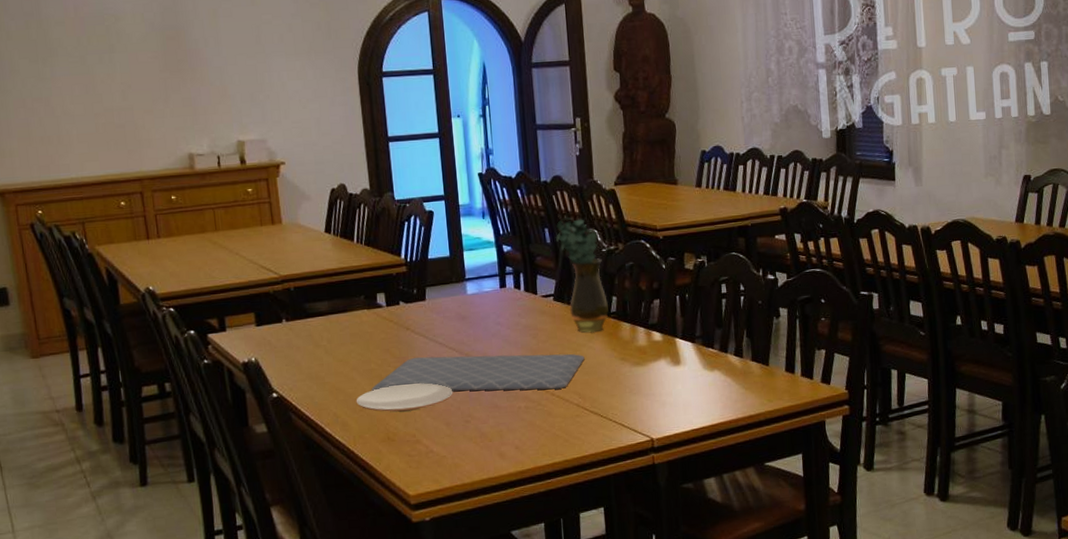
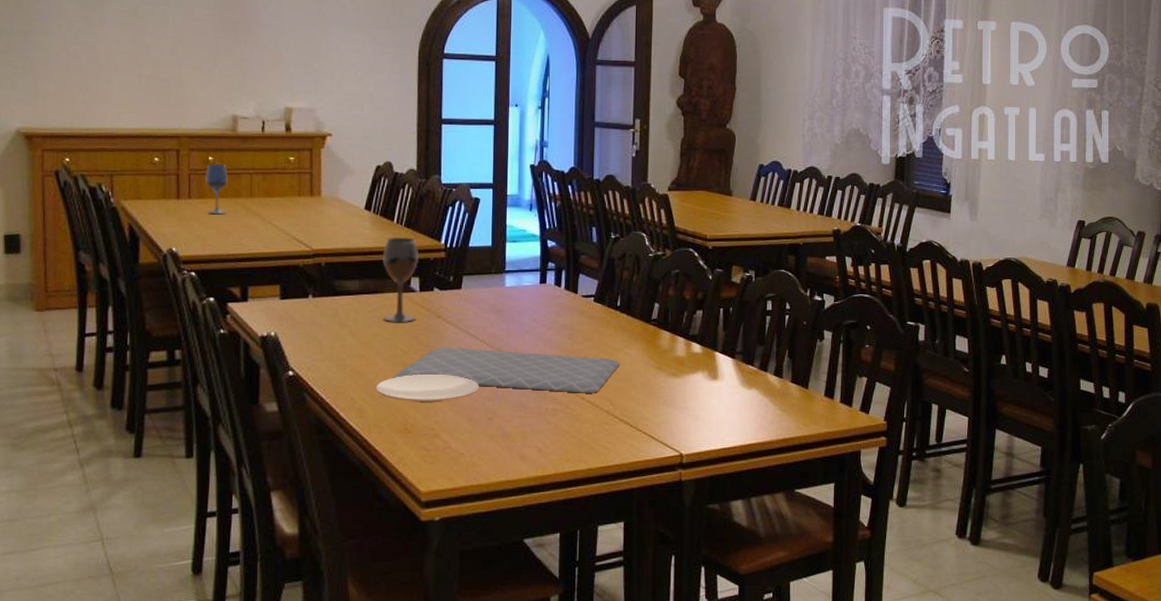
wineglass: none [171,202,195,252] -> present [205,164,228,215]
wine glass: none [347,255,385,338] -> present [383,237,418,322]
vase: present [556,215,609,333] -> none [603,215,649,339]

